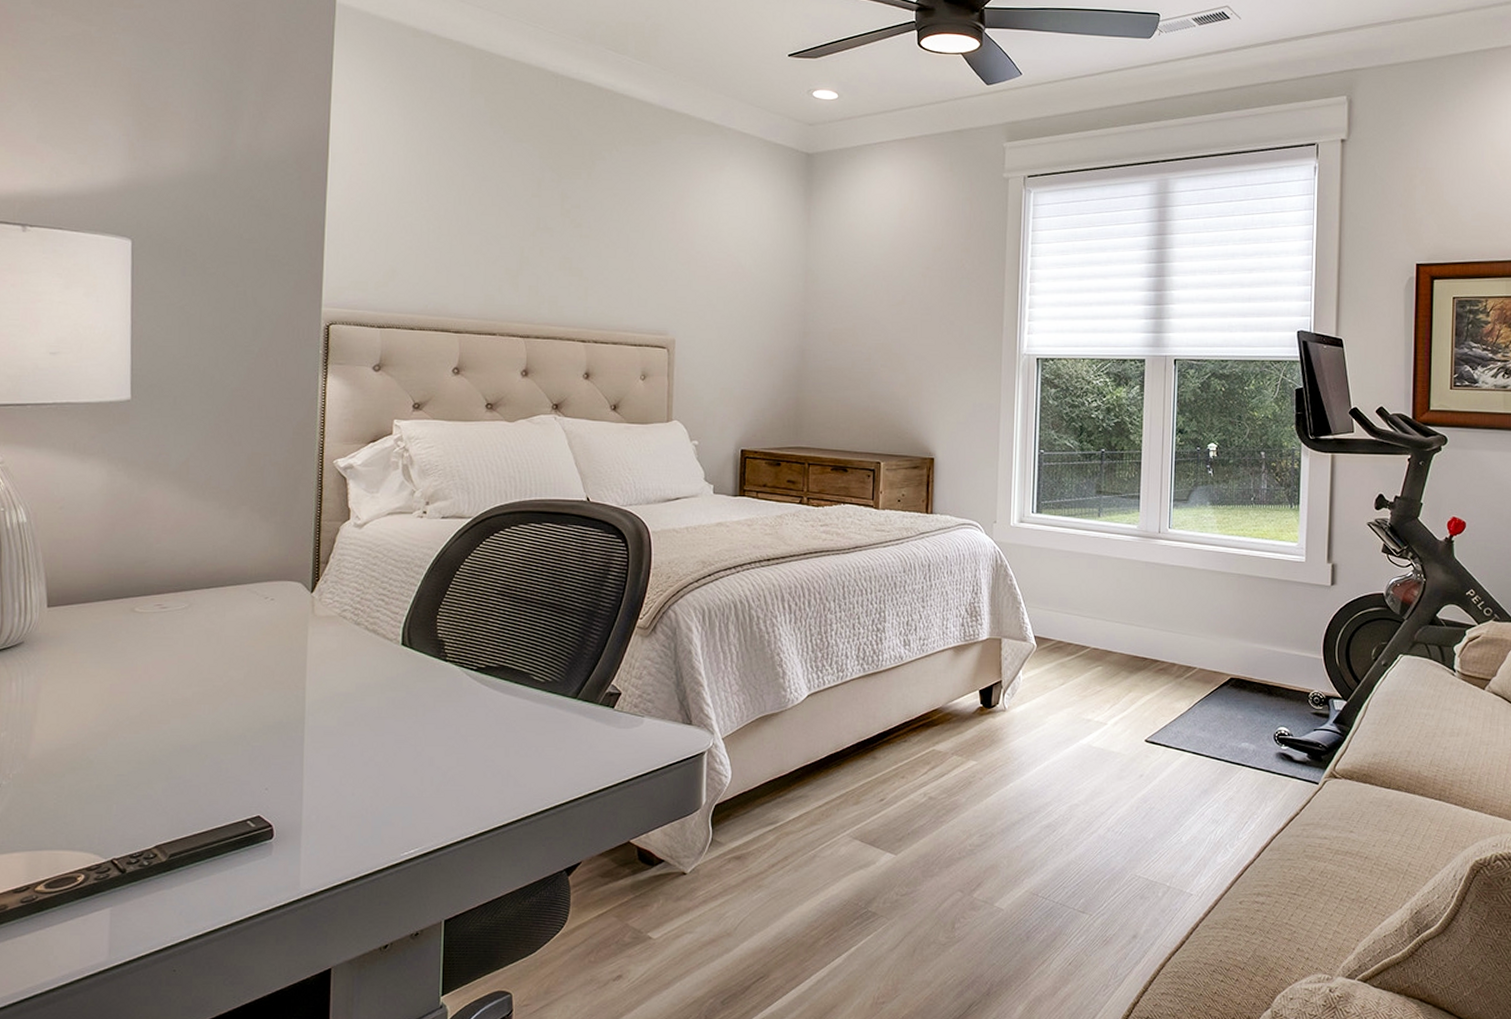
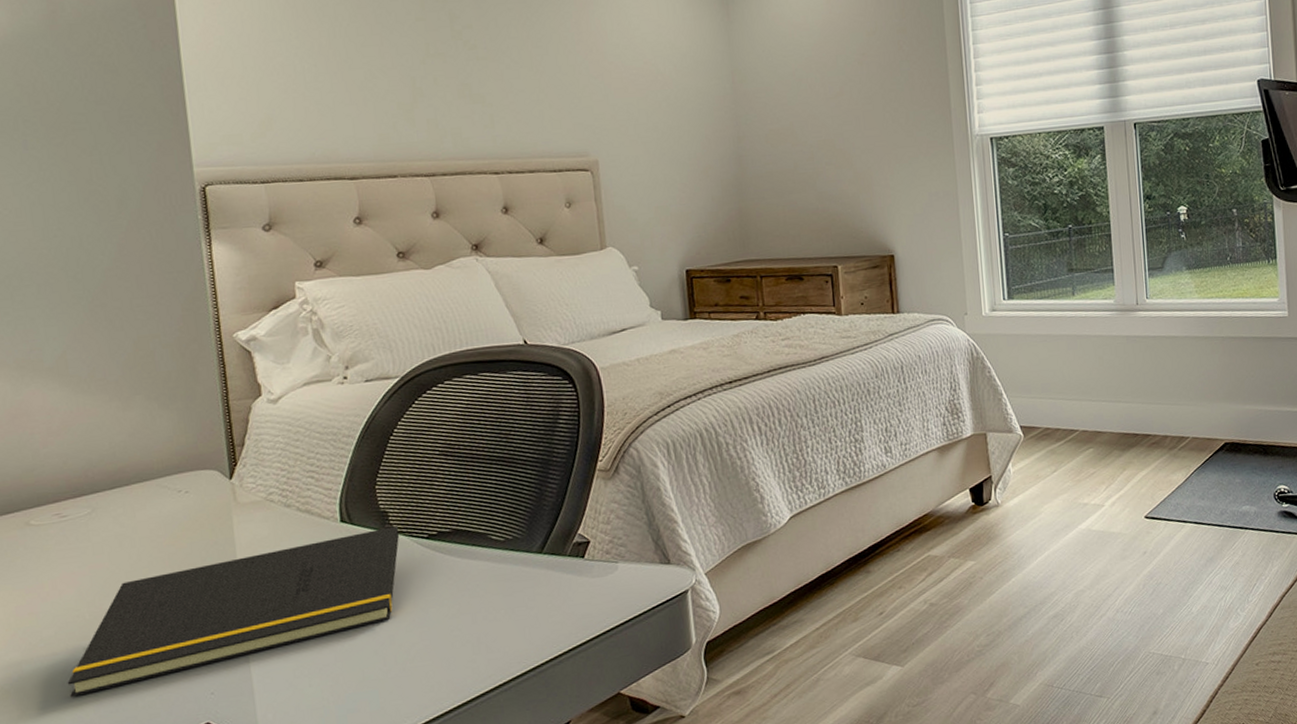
notepad: none [143,655,451,775] -> present [67,526,399,697]

